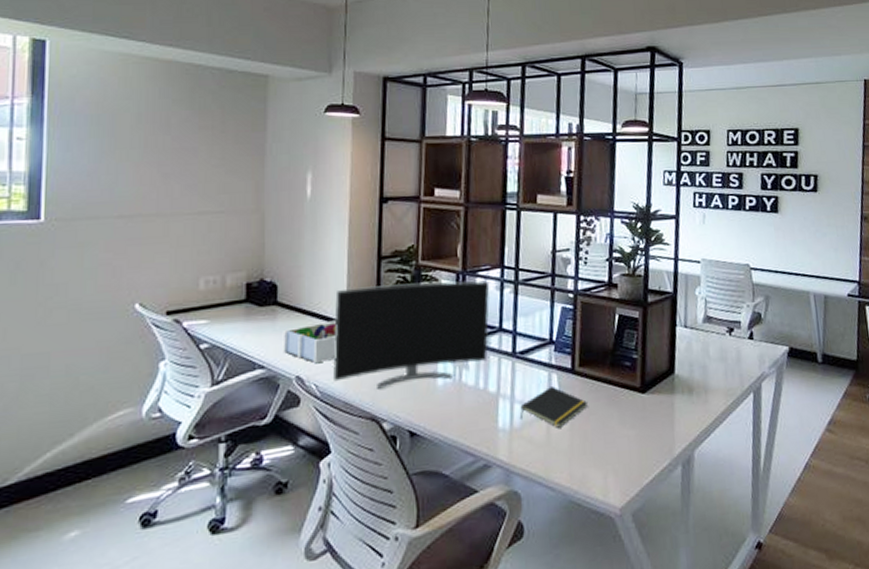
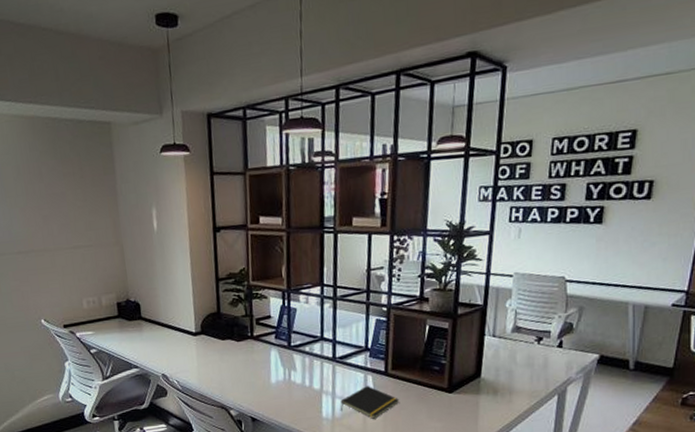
desk organizer: present [282,320,336,364] -> none [148,331,190,365]
monitor: present [333,280,490,389] -> none [185,297,312,385]

